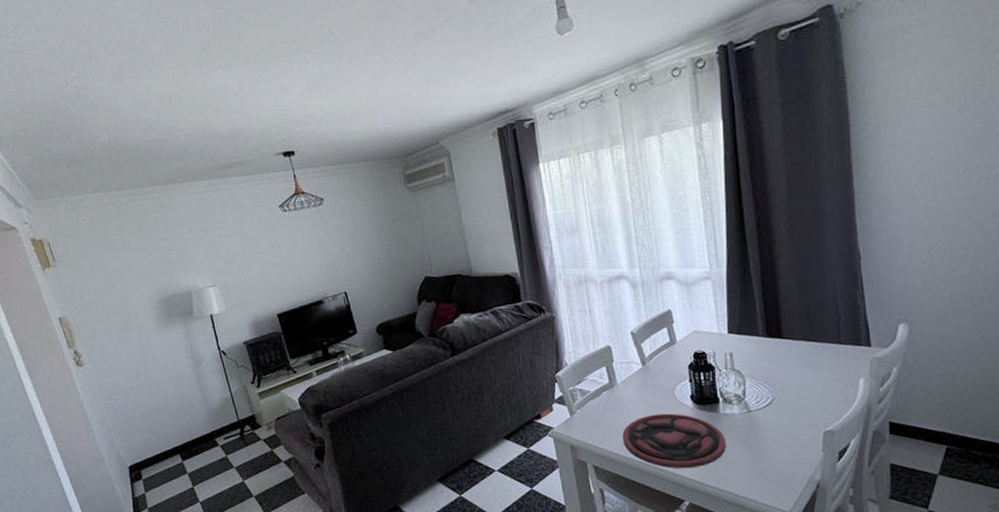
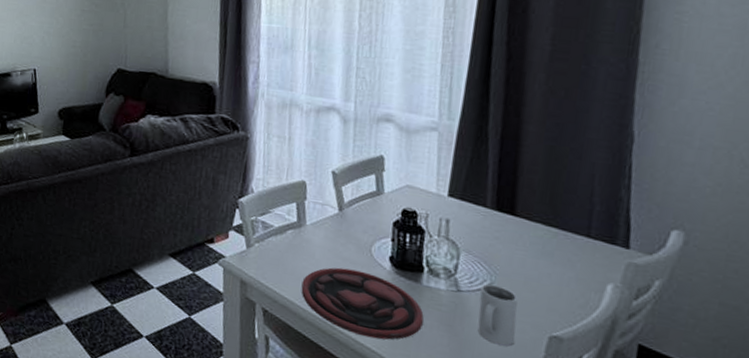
mug: none [765,399,799,449] -> present [477,284,518,347]

